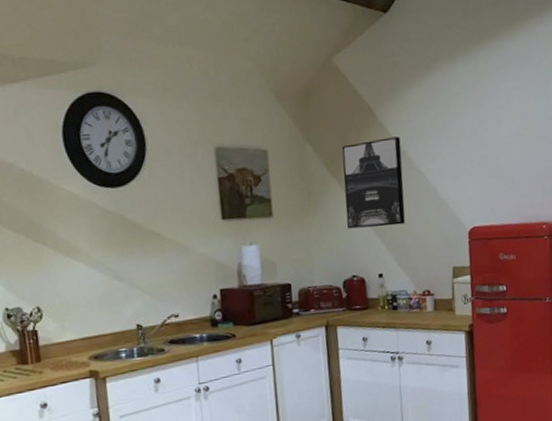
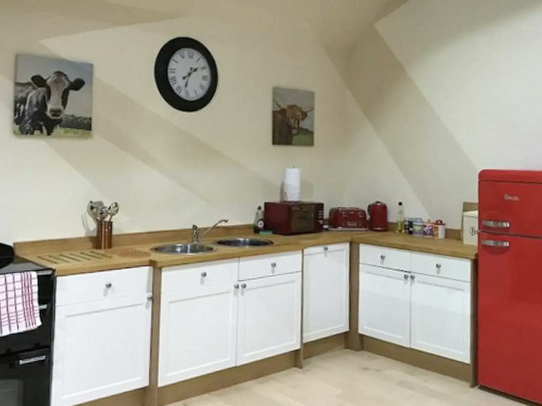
wall art: present [341,136,405,229] -> none [375,90,426,163]

